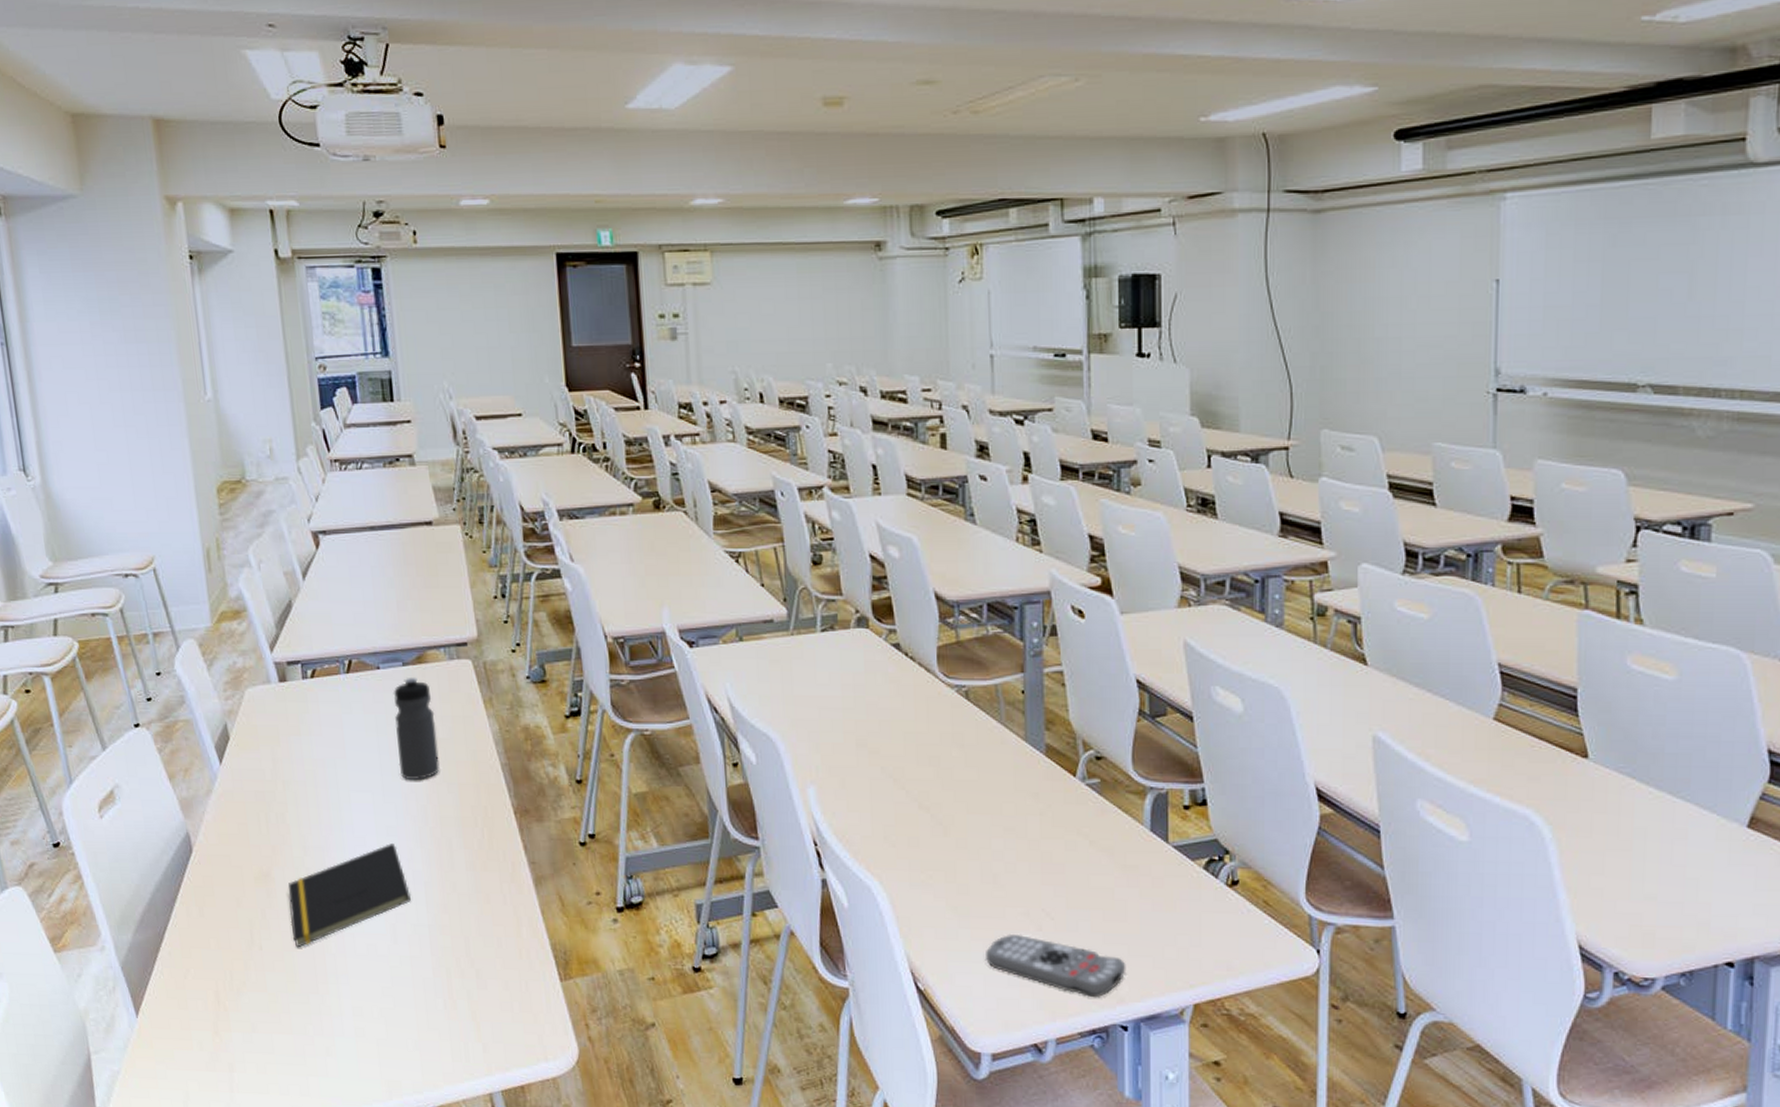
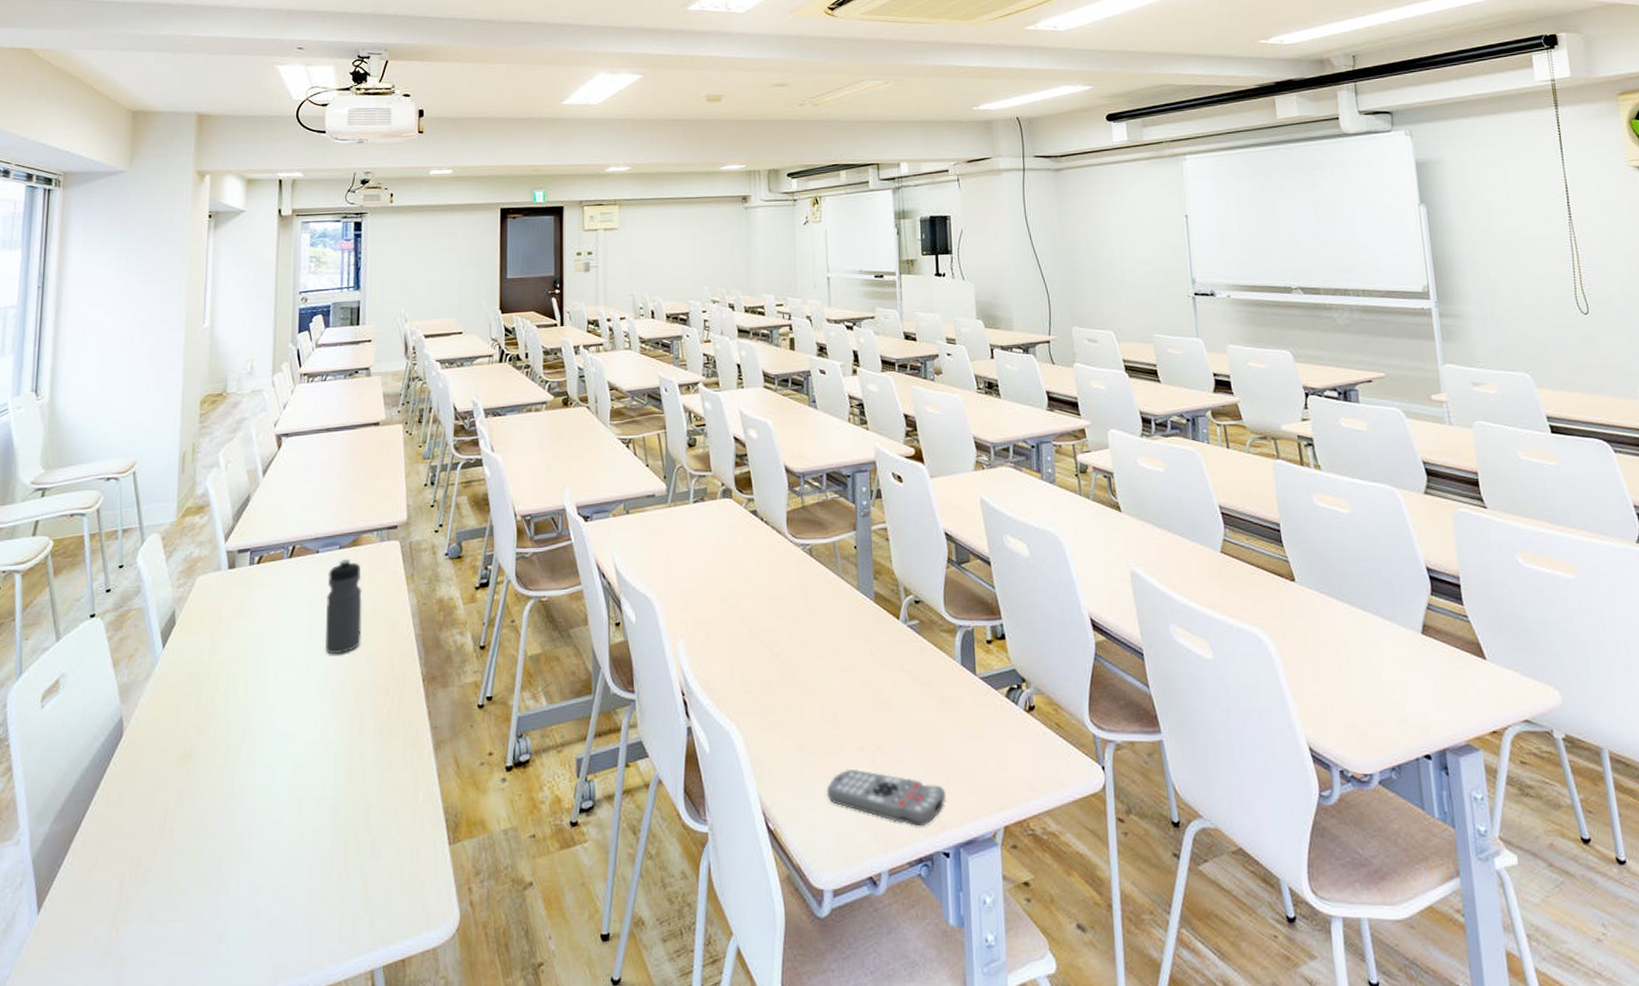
notepad: present [288,844,411,948] -> none [204,717,320,828]

